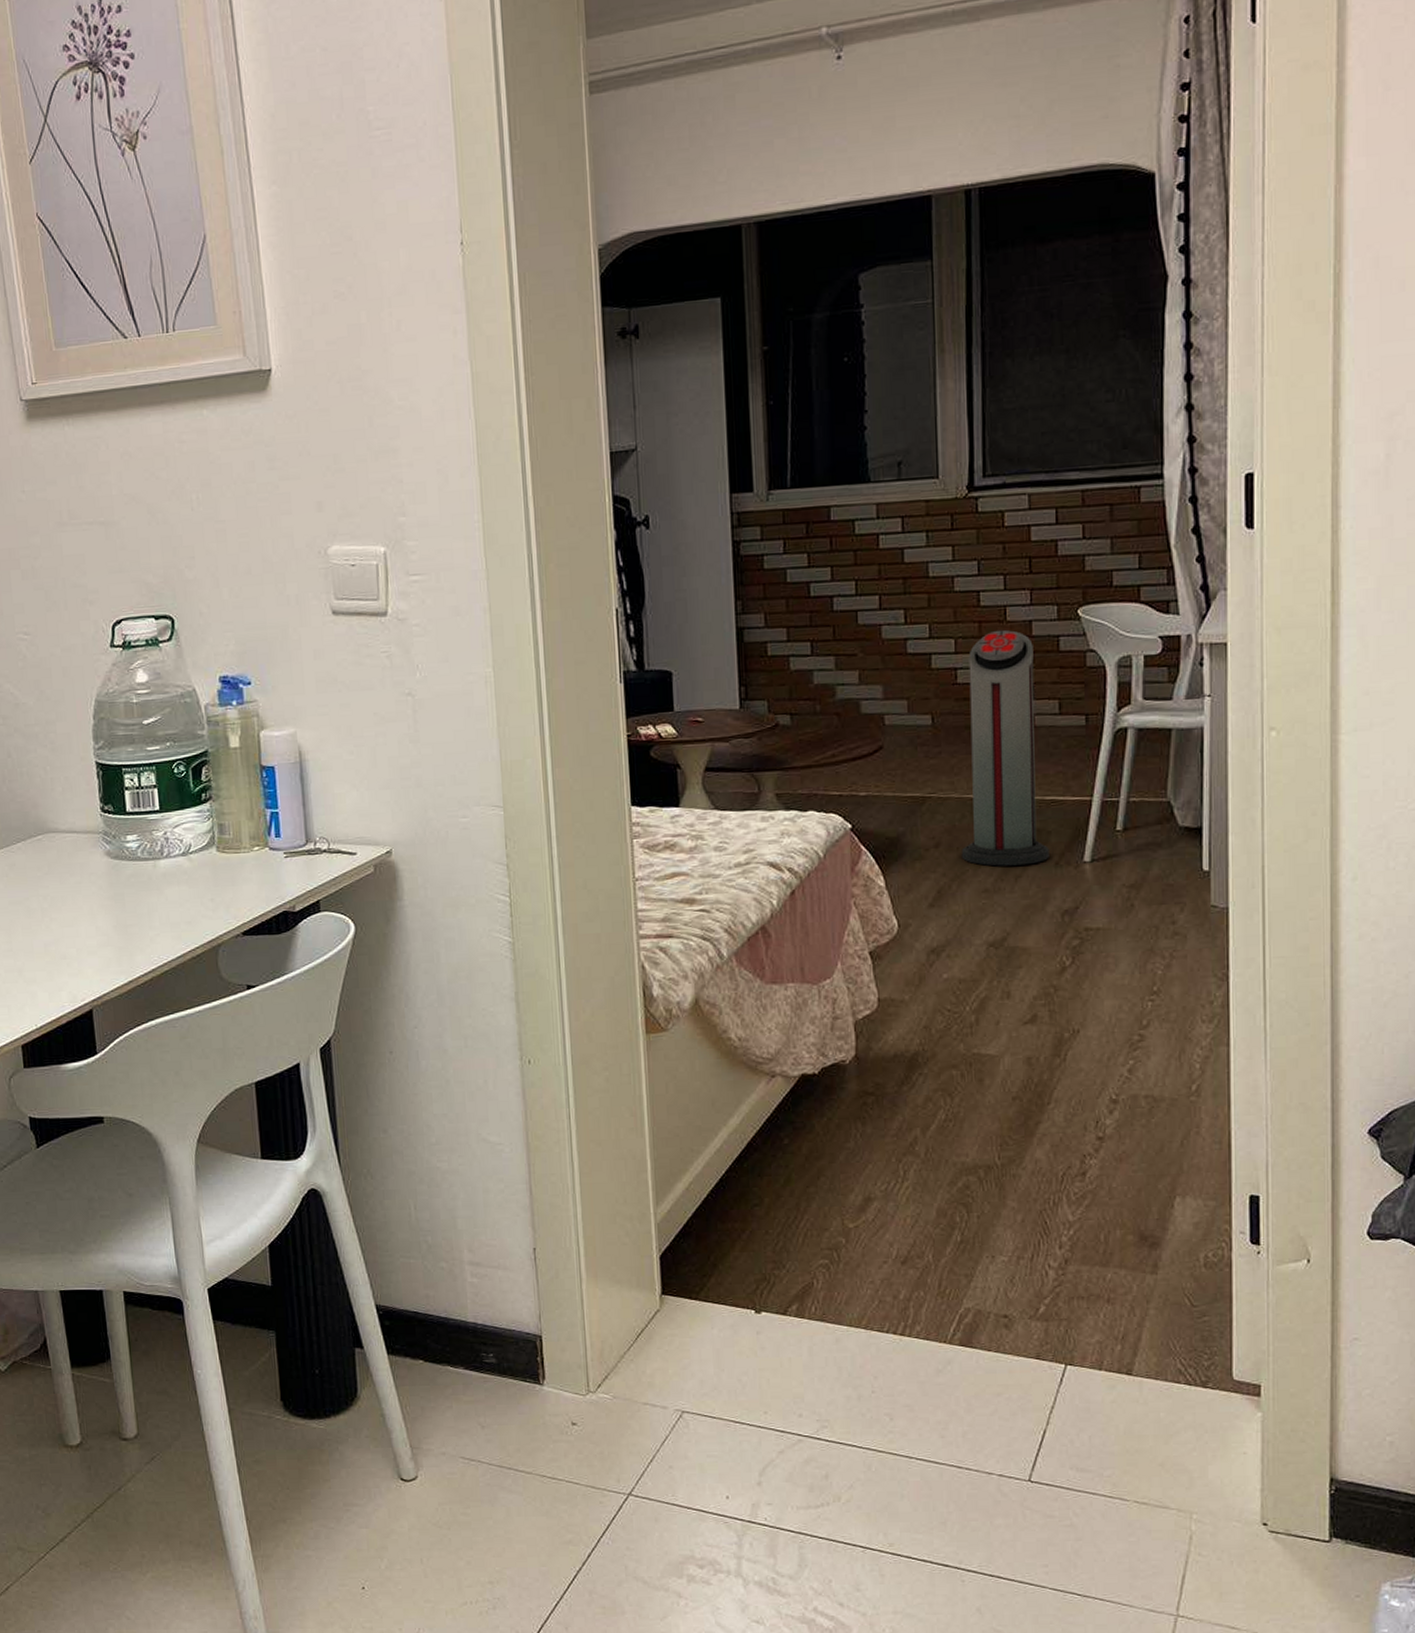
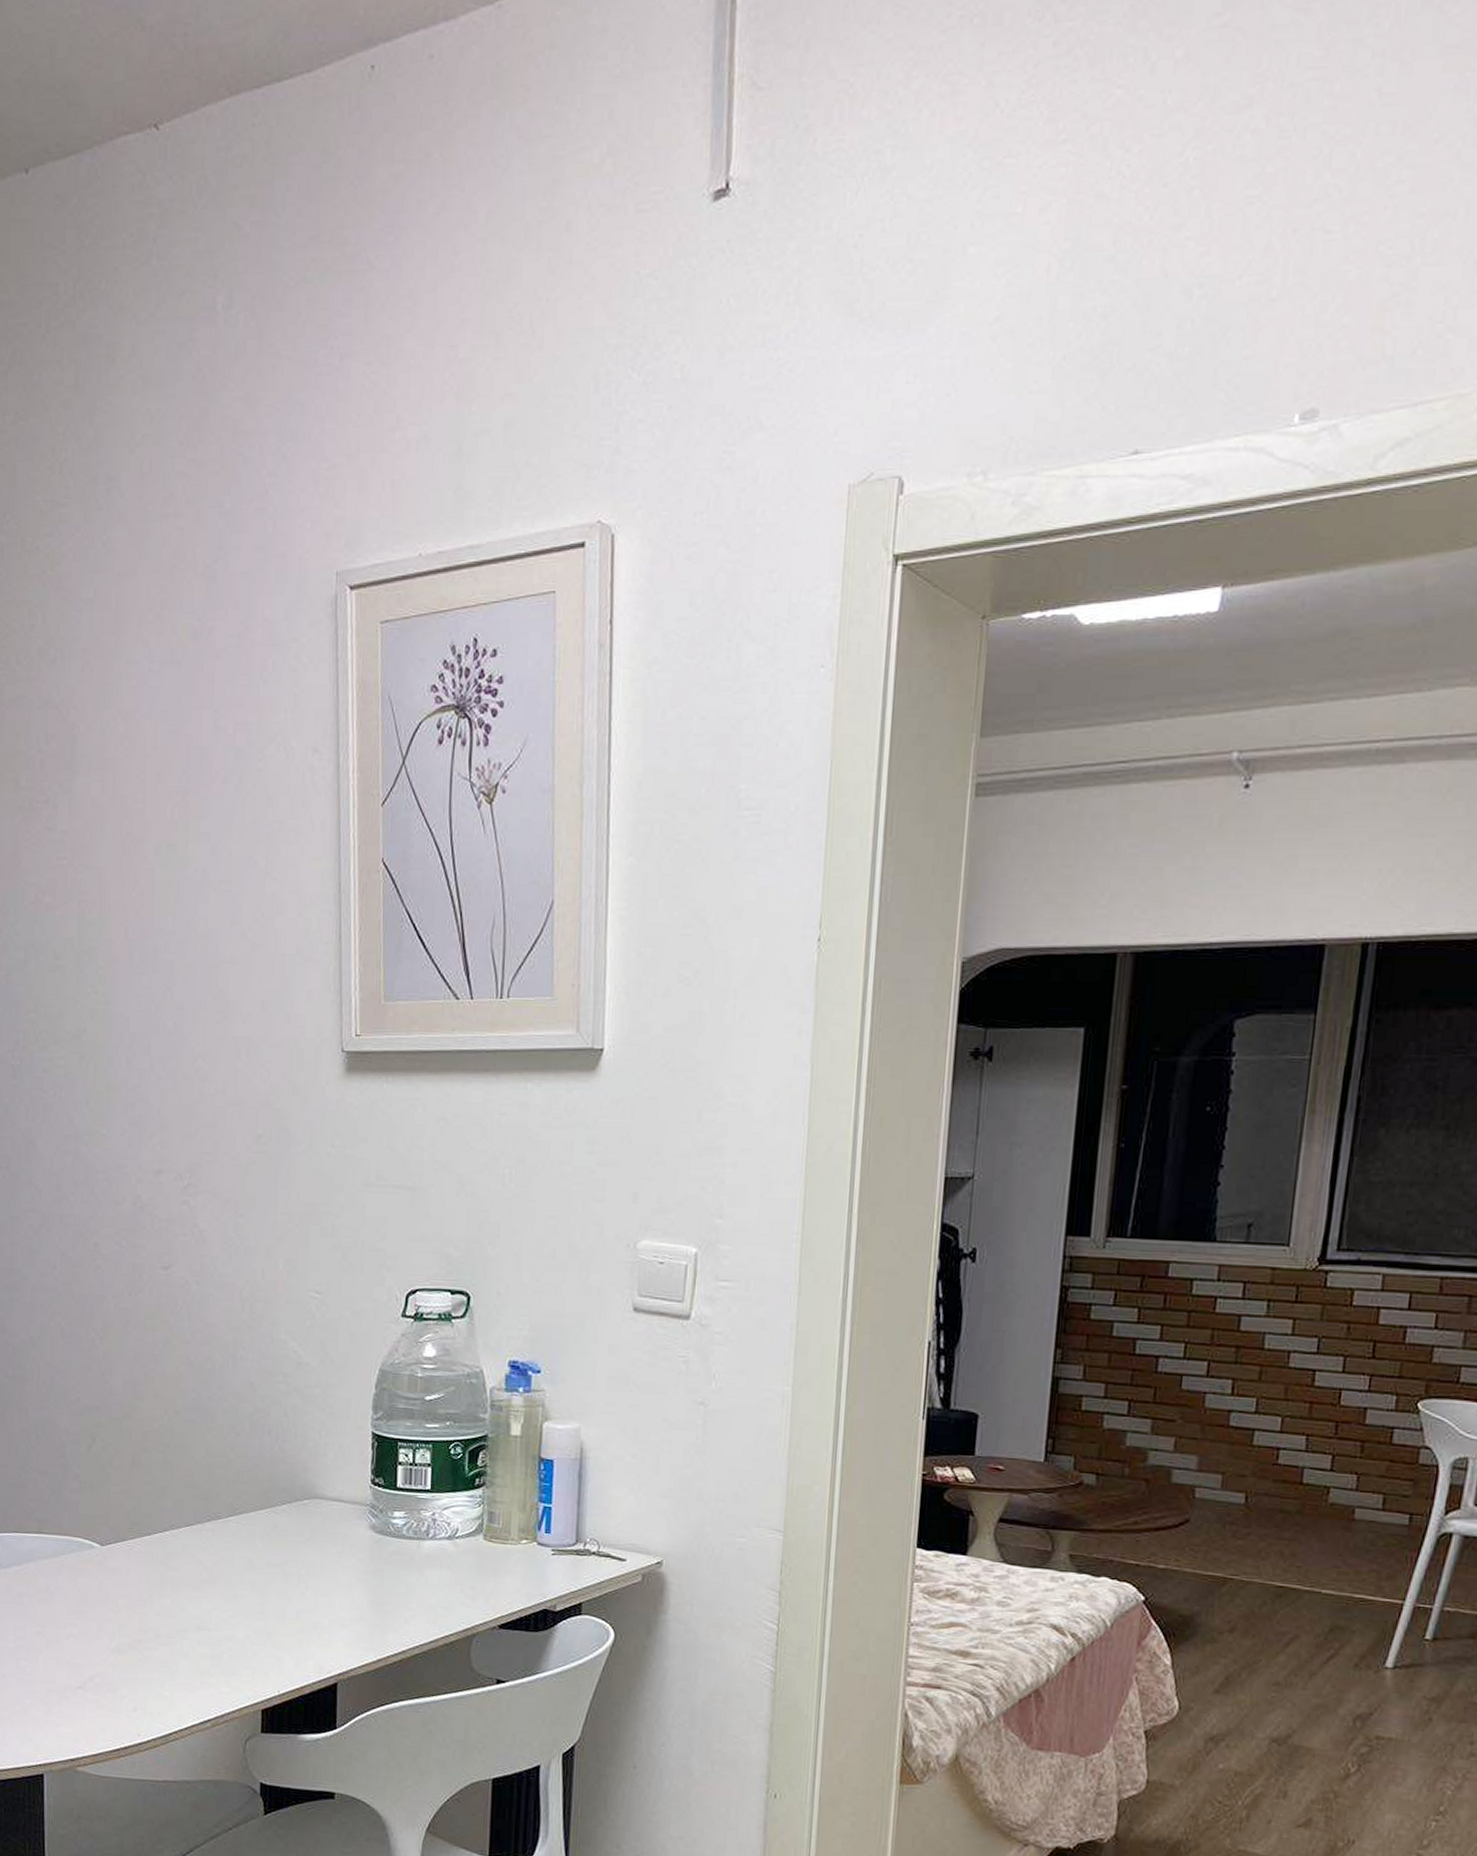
air purifier: present [961,629,1049,866] -> none [1256,1413,1365,1663]

